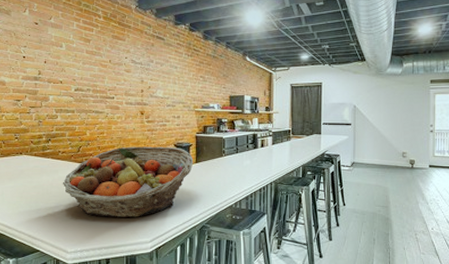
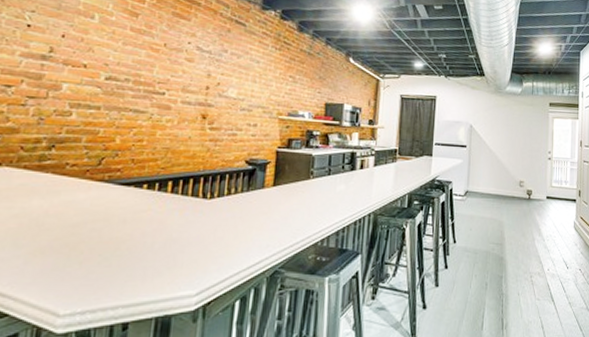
fruit basket: present [63,146,194,217] -> none [66,161,271,261]

